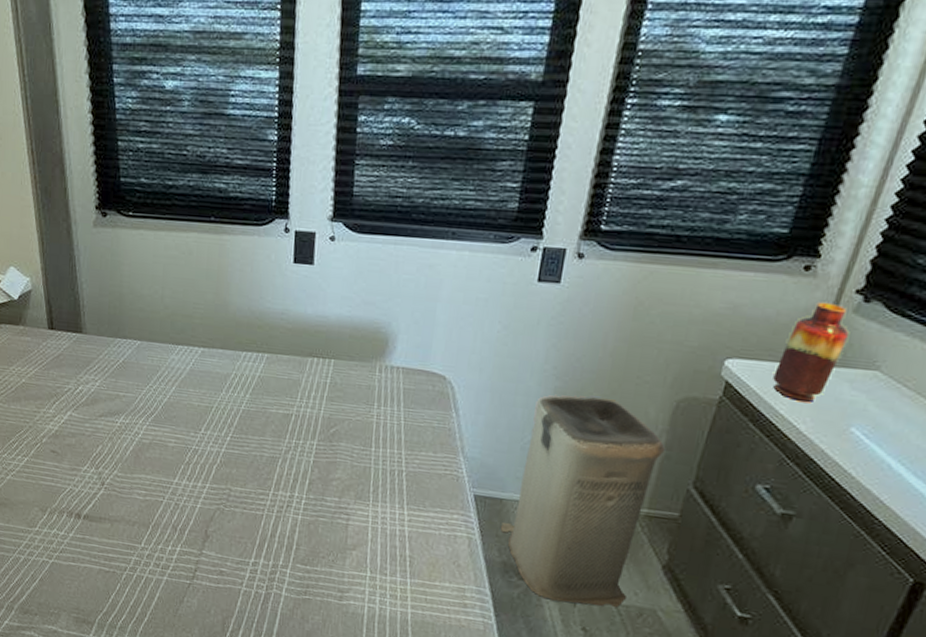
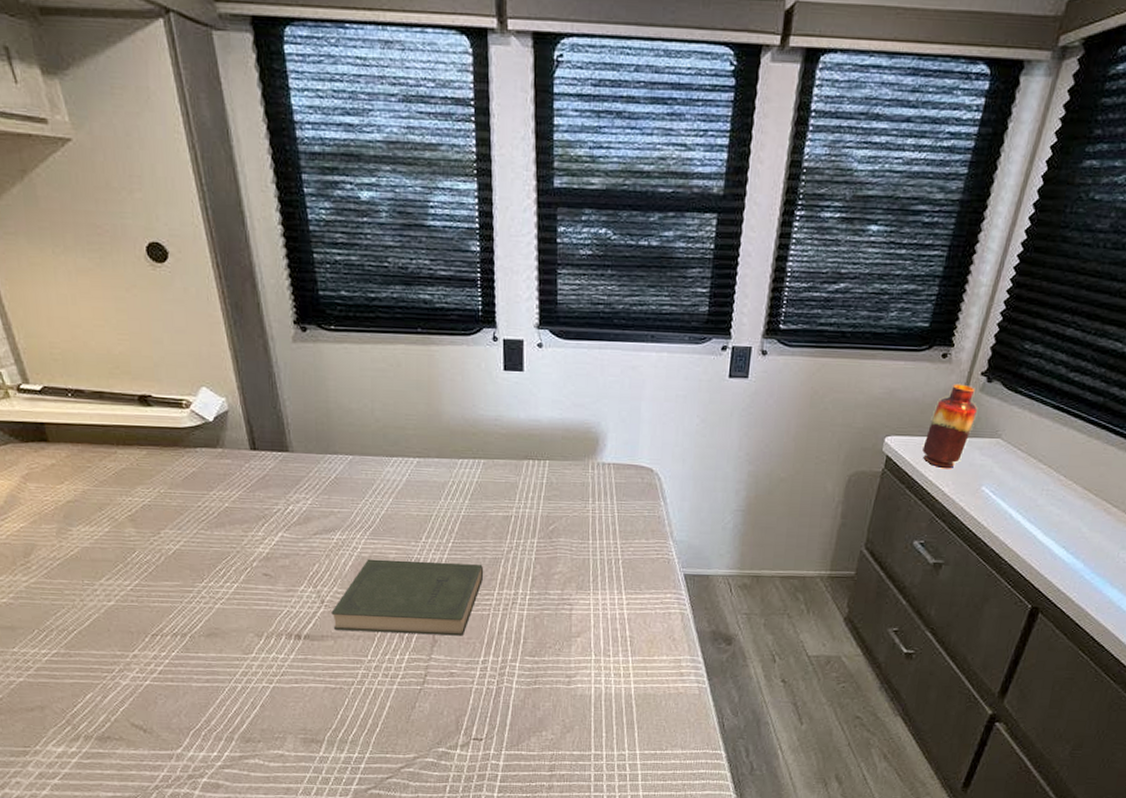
book: none [110,445,261,534] -> present [331,559,484,636]
laundry basket: present [500,396,666,608] -> none [708,478,842,660]

